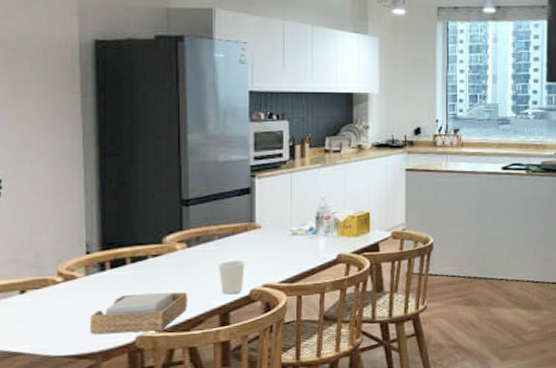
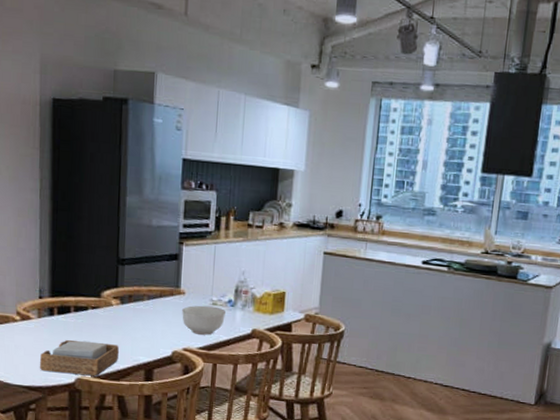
cup: present [218,260,245,295] -> none [146,321,169,353]
bowl: none [259,236,307,268] -> present [182,305,225,335]

